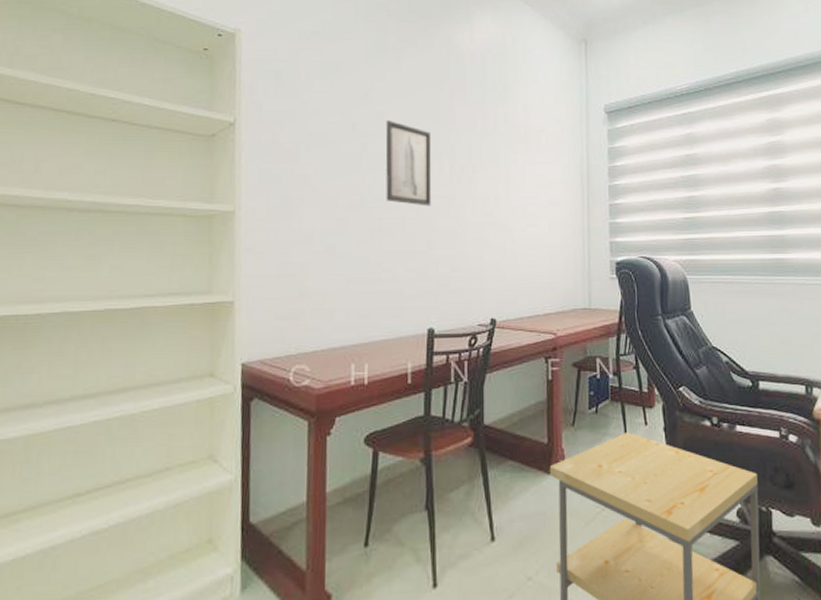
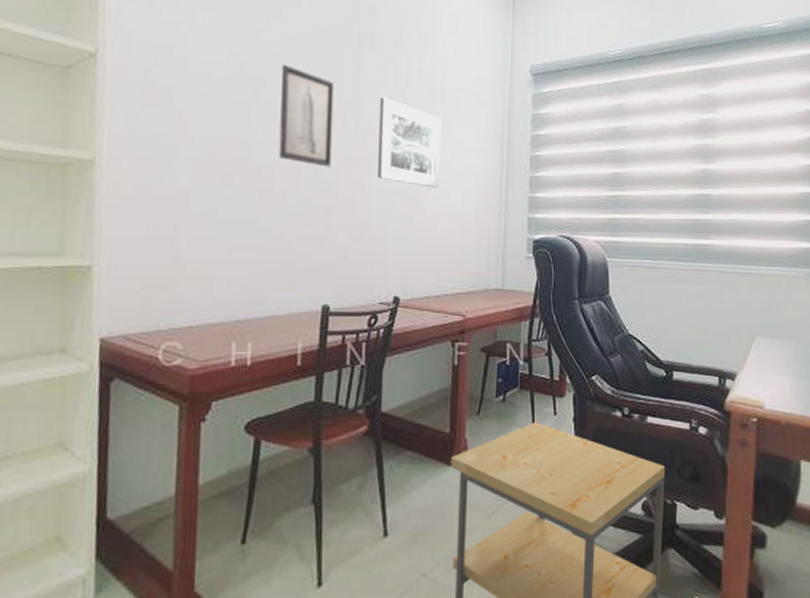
wall art: none [471,142,527,220] -> present [377,97,442,188]

